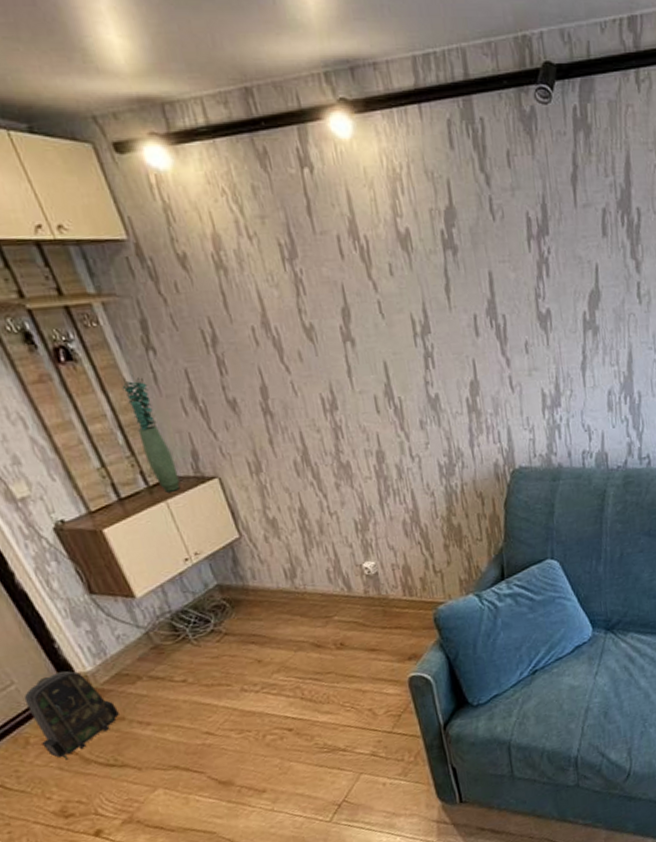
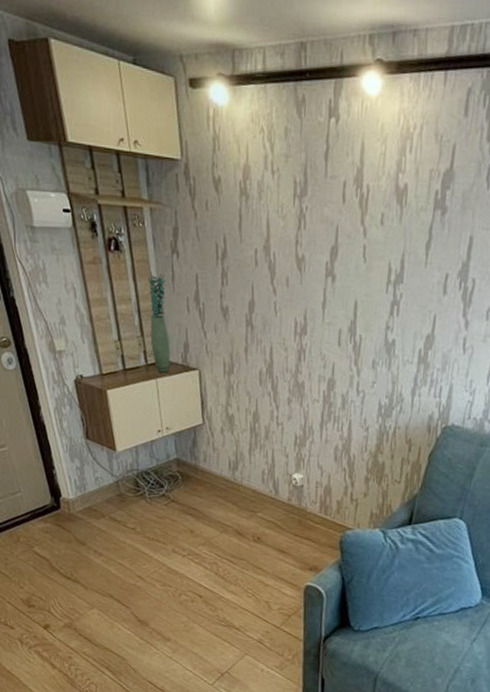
backpack: present [23,670,119,760] -> none [24,492,83,563]

